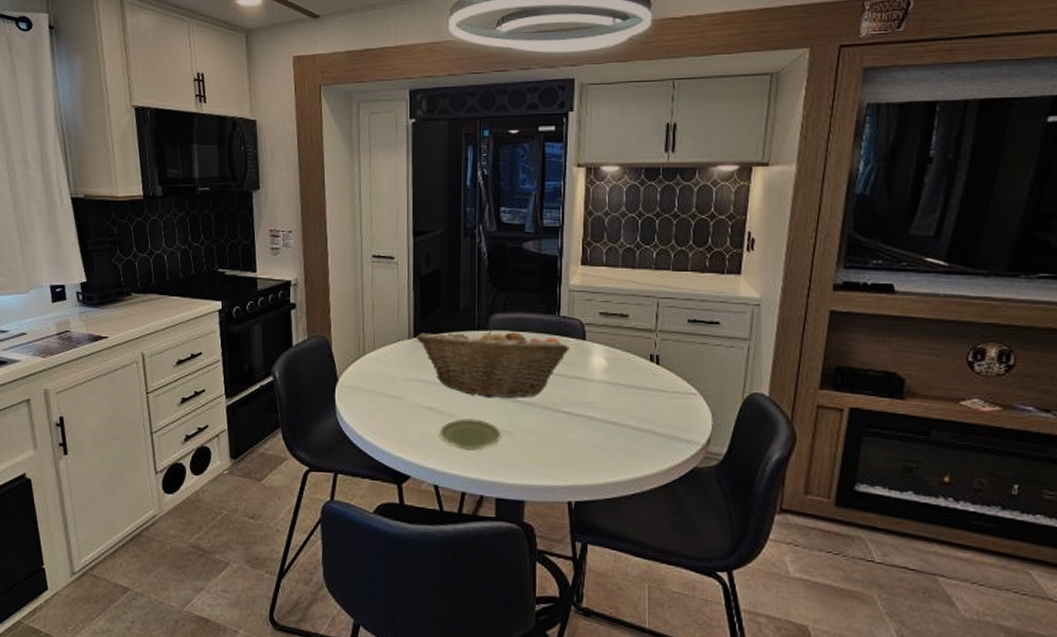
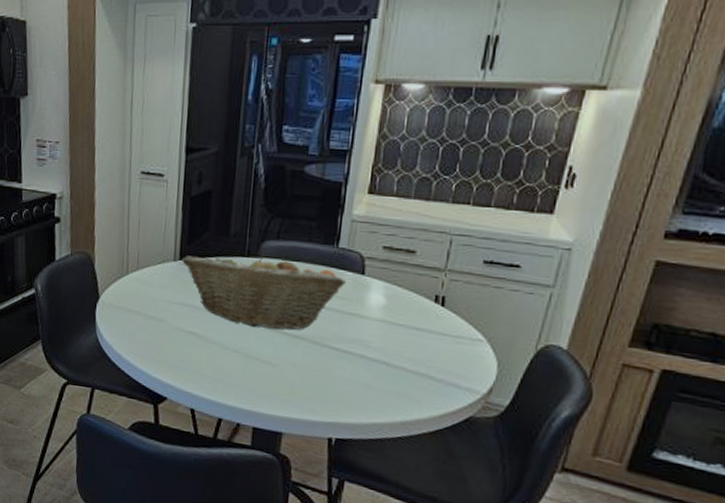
plate: present [440,417,502,450] -> none [200,345,265,379]

